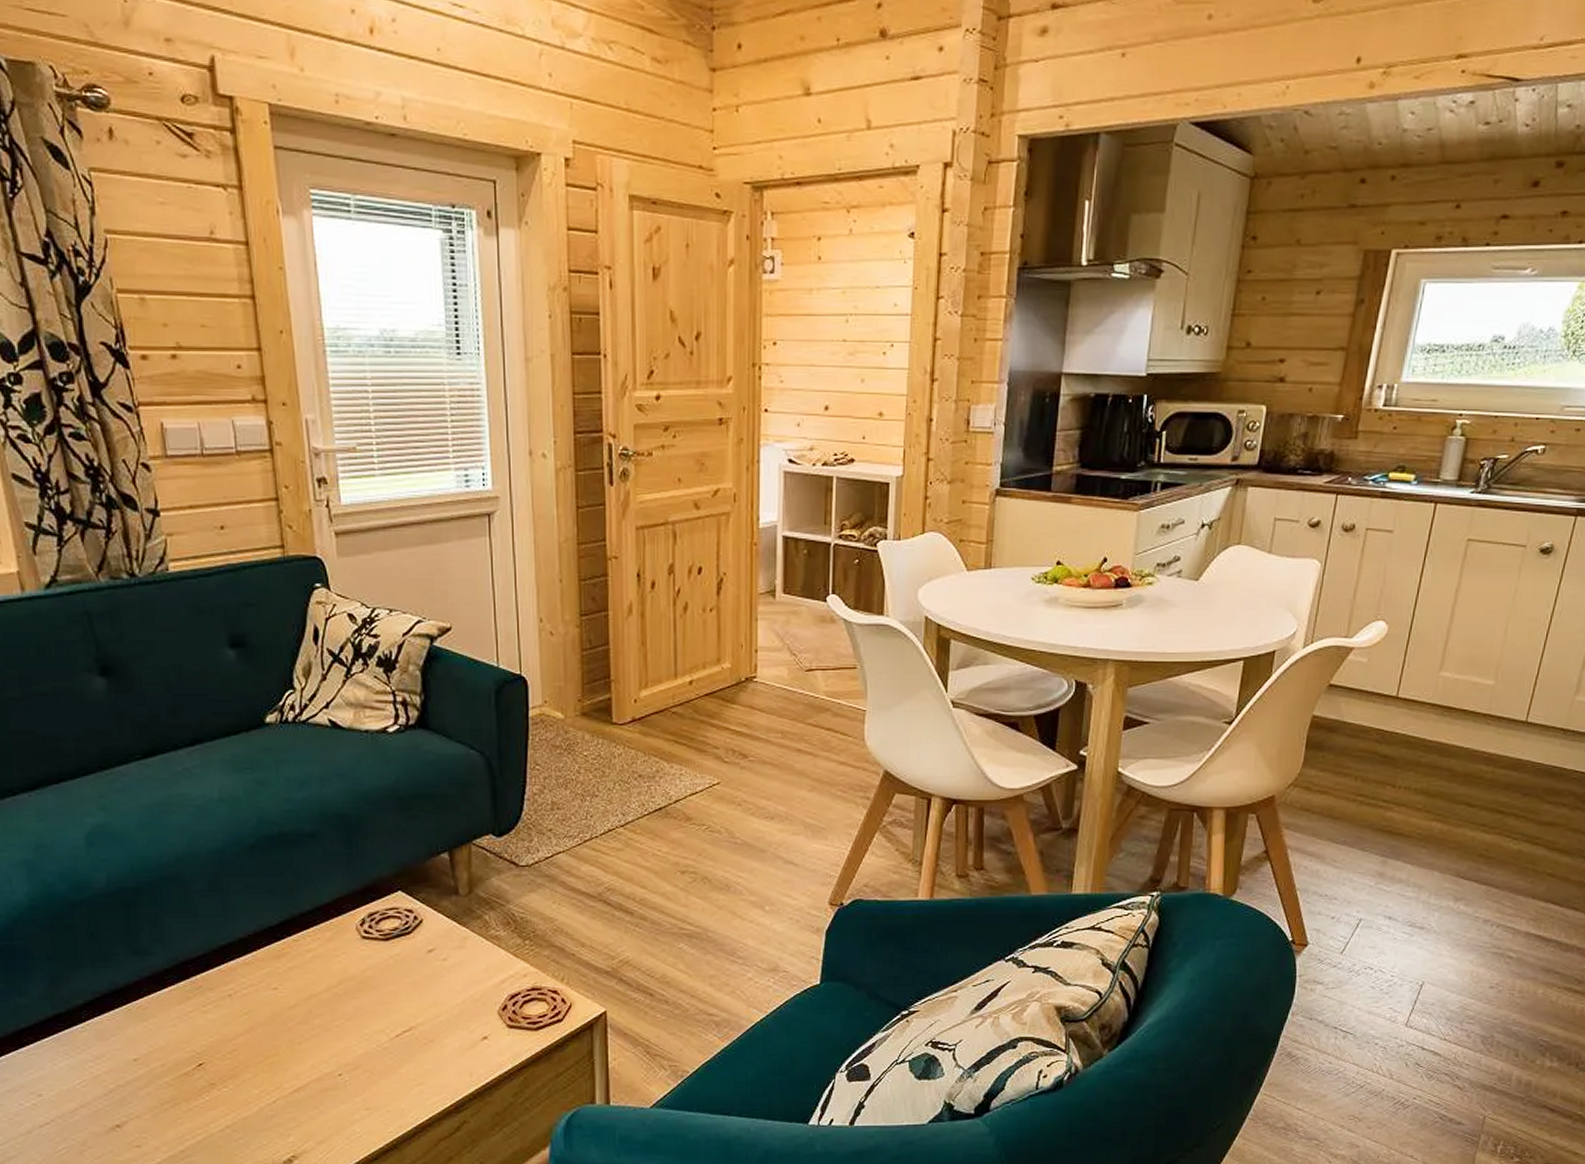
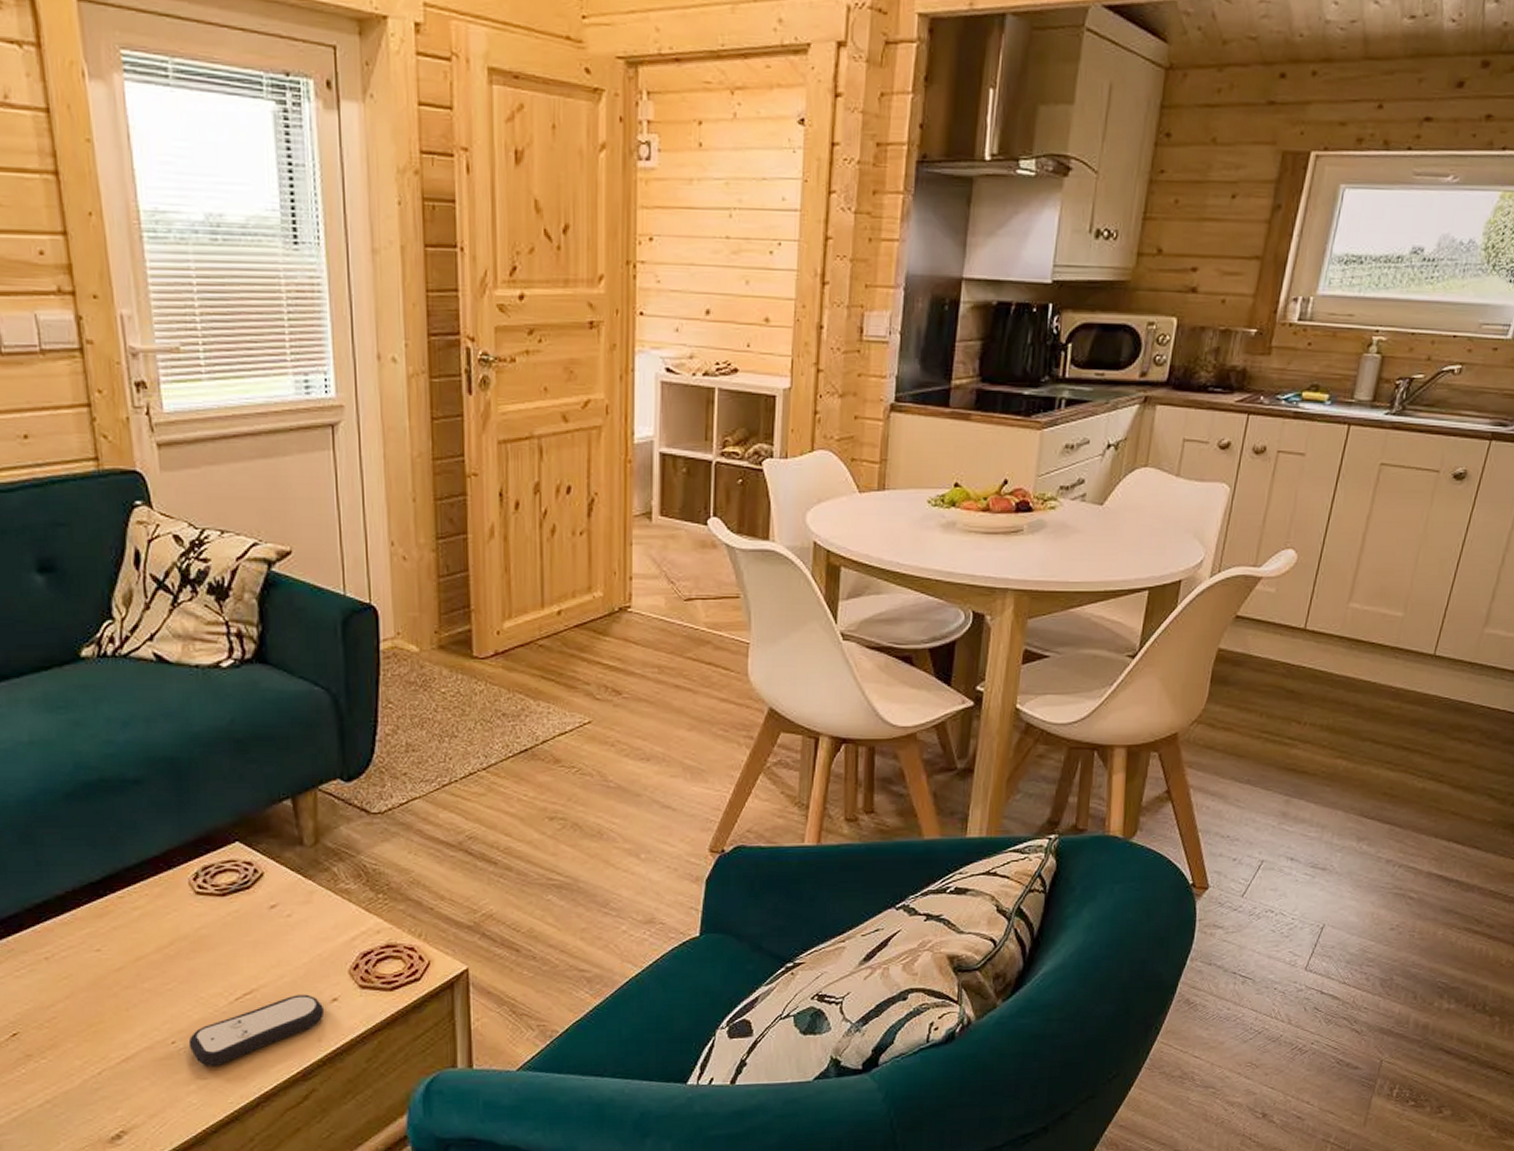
remote control: none [353,1032,476,1098] -> present [188,994,325,1066]

